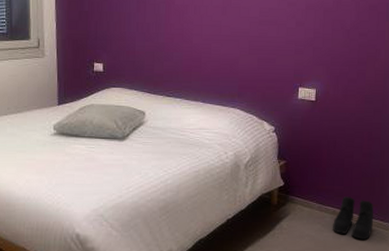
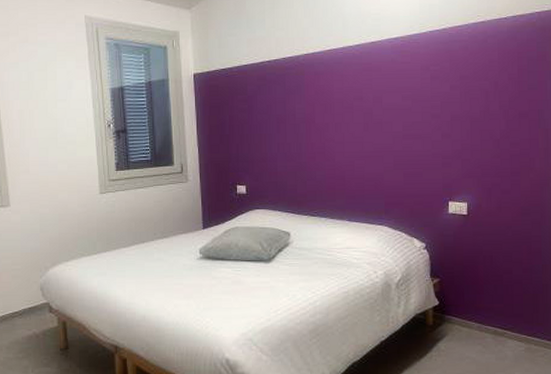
boots: present [333,196,374,240] -> none [495,315,540,361]

